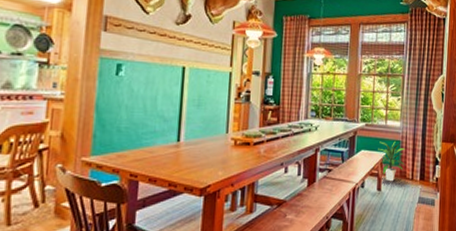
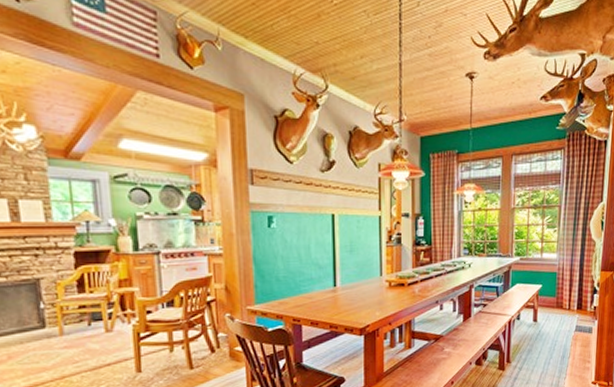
indoor plant: present [378,140,406,182] -> none [533,272,562,313]

